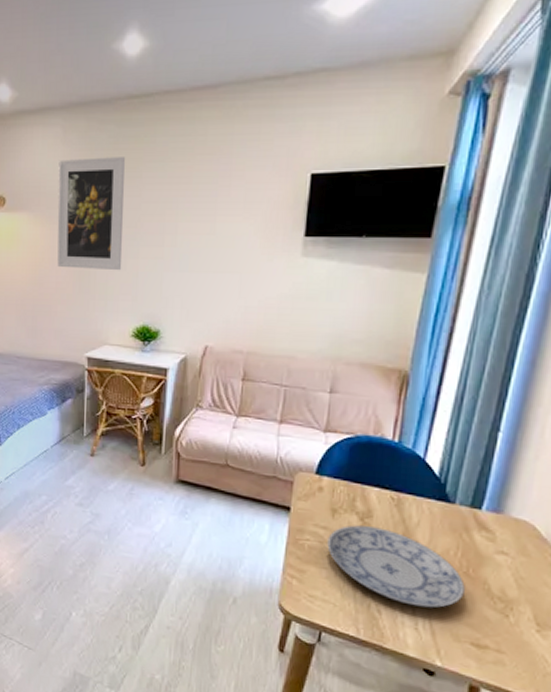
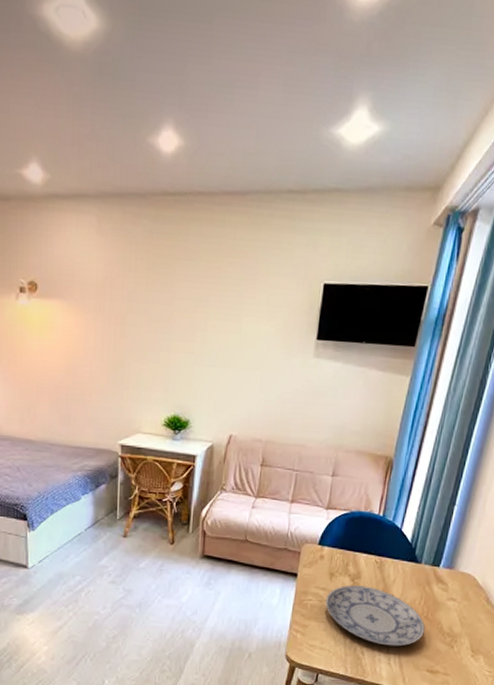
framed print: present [57,157,126,271] -> none [91,249,160,363]

